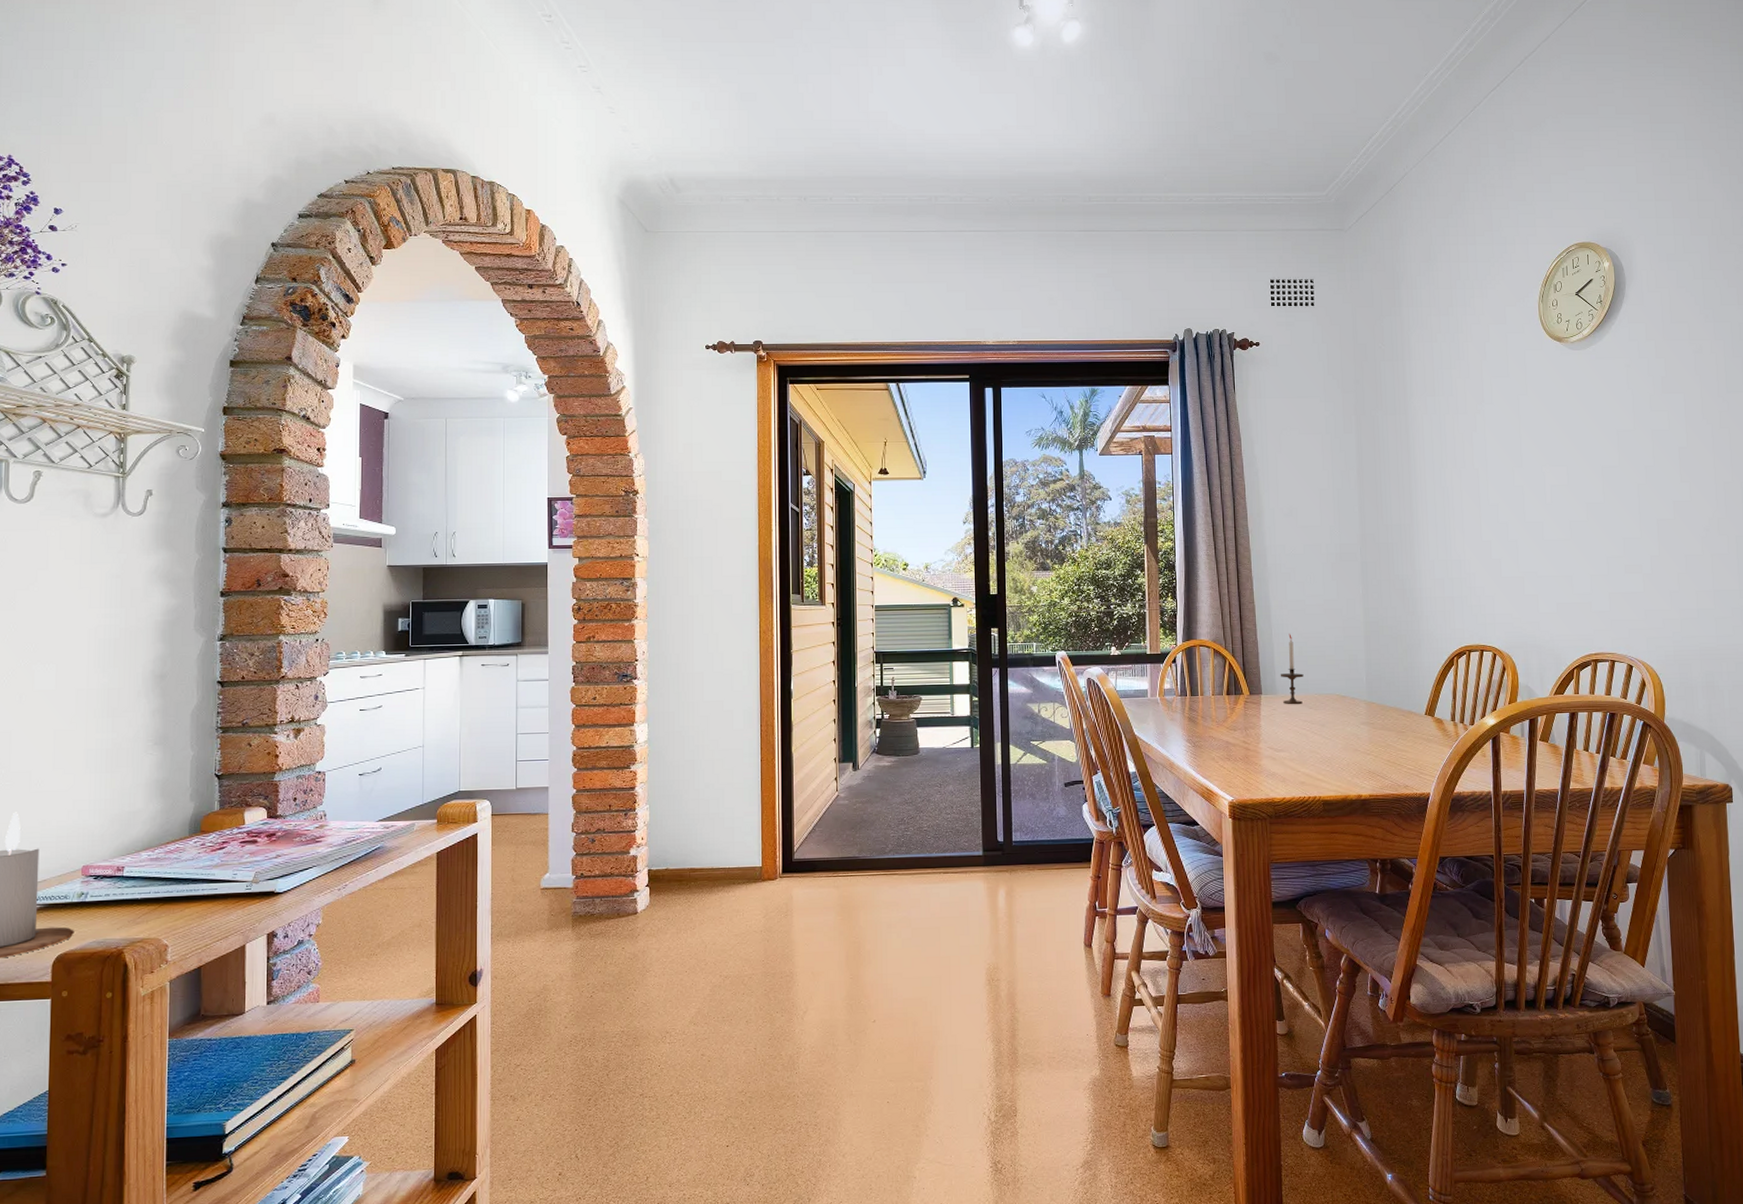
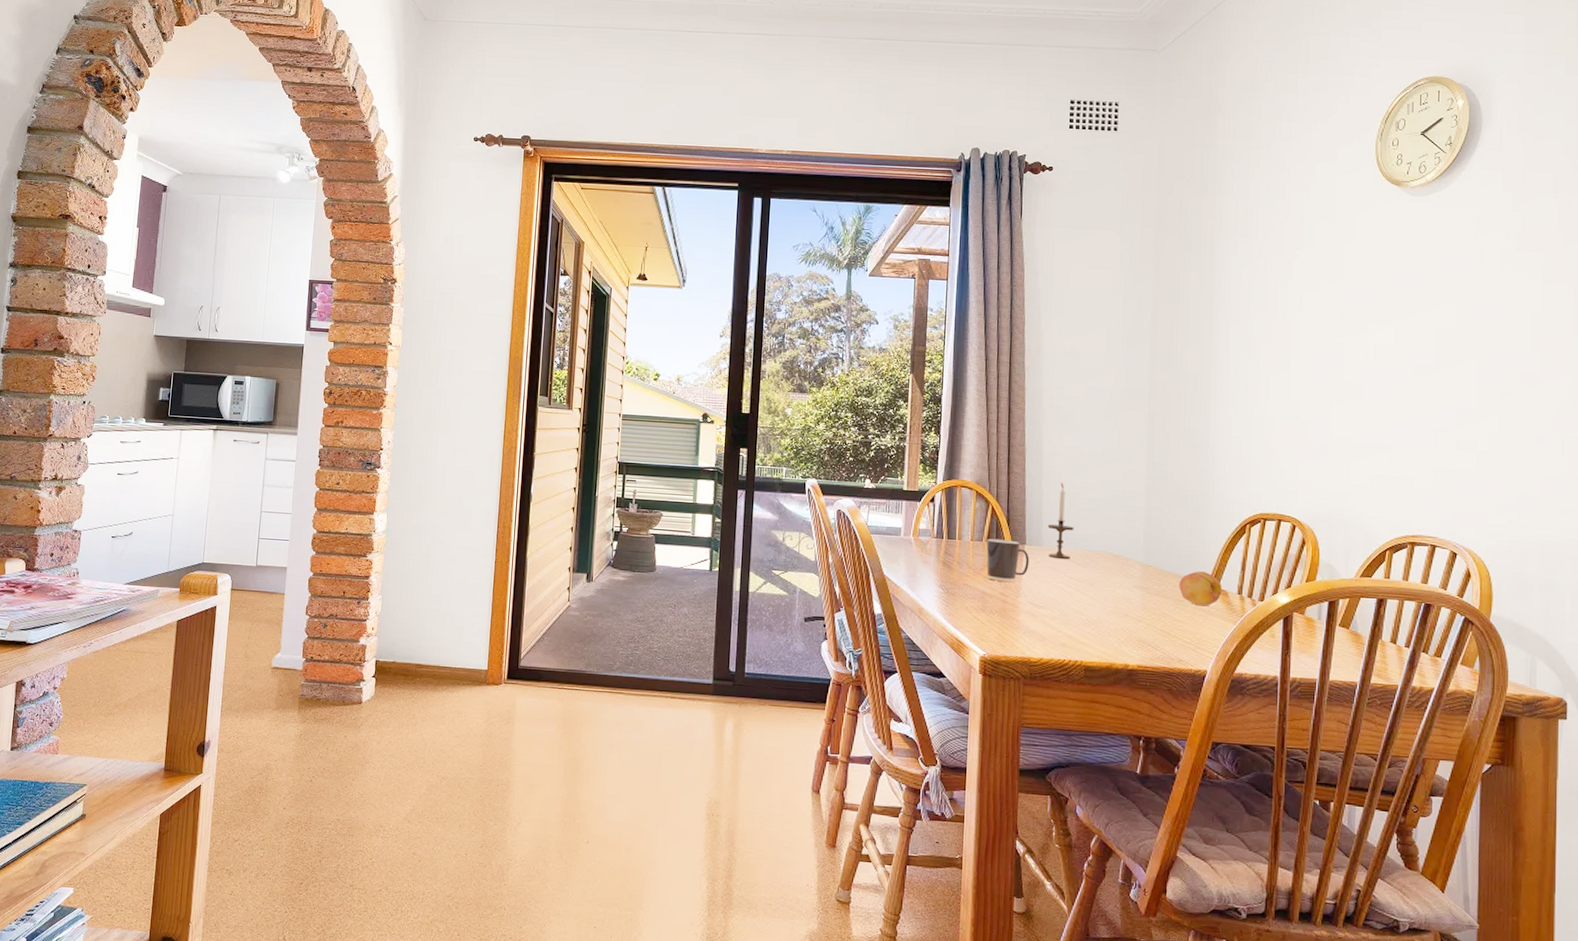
mug: none [1226,691,1266,730] -> present [986,538,1029,582]
fruit: none [1400,703,1437,735] -> present [1179,571,1222,607]

